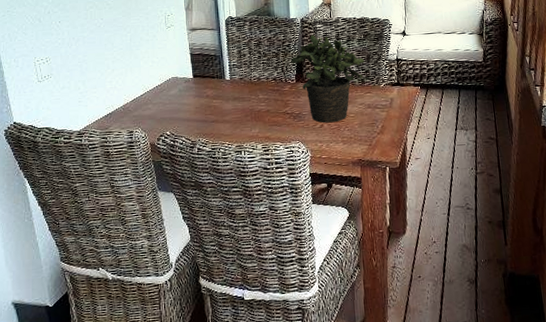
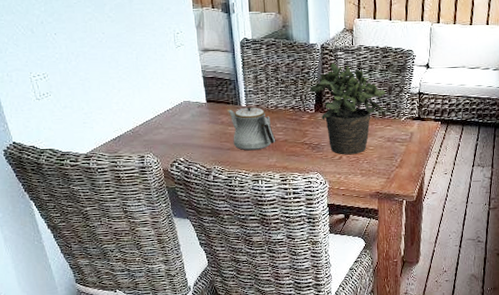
teapot: none [211,79,259,123] -> present [226,106,276,151]

